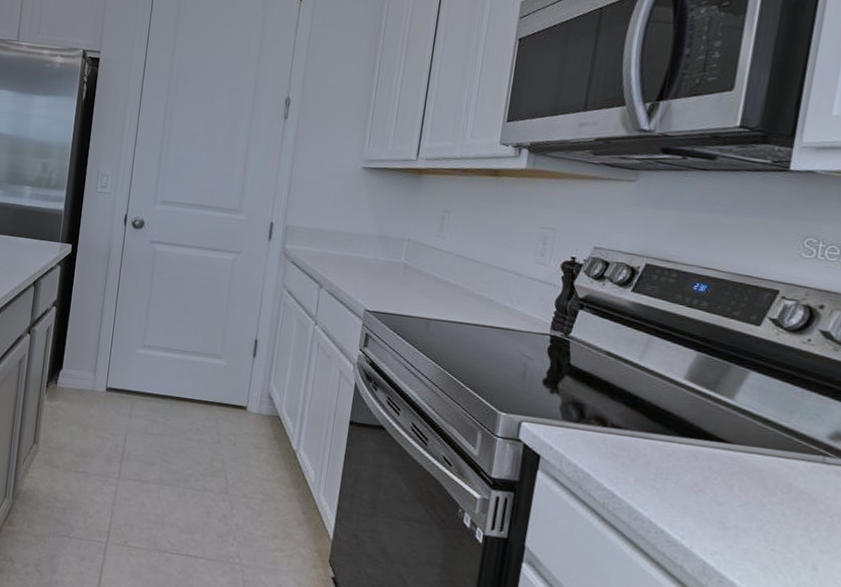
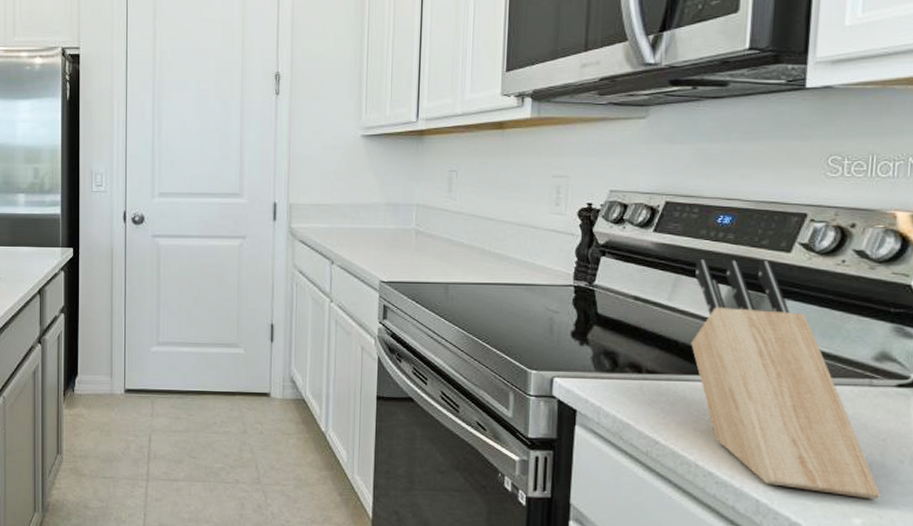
knife block: none [656,323,824,574] -> present [691,260,882,500]

